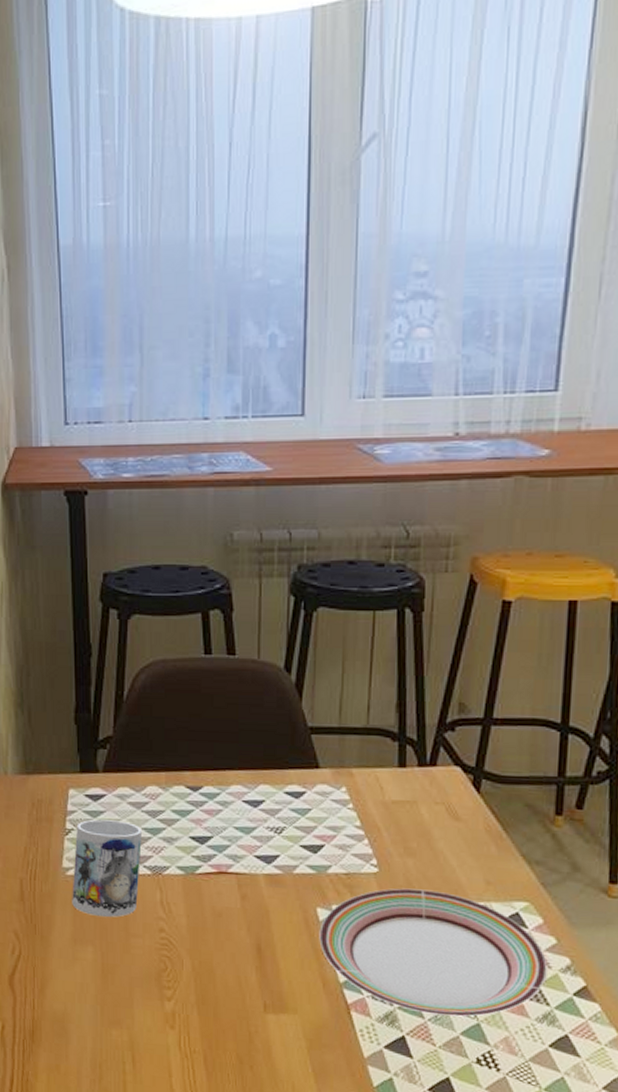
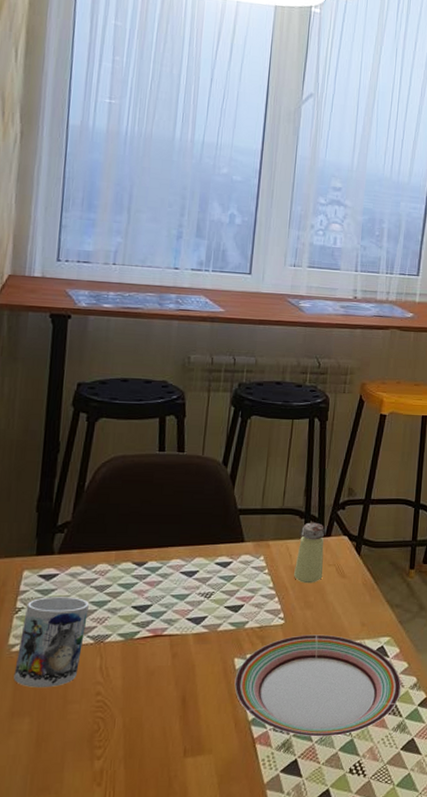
saltshaker: none [388,746,428,825] -> present [294,522,325,584]

